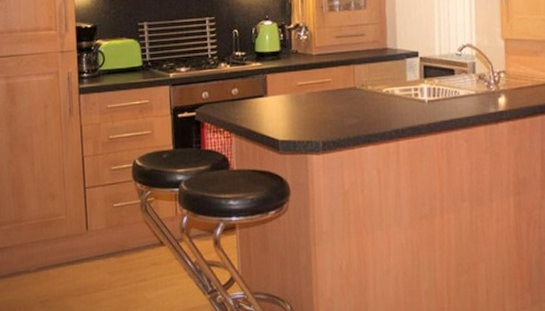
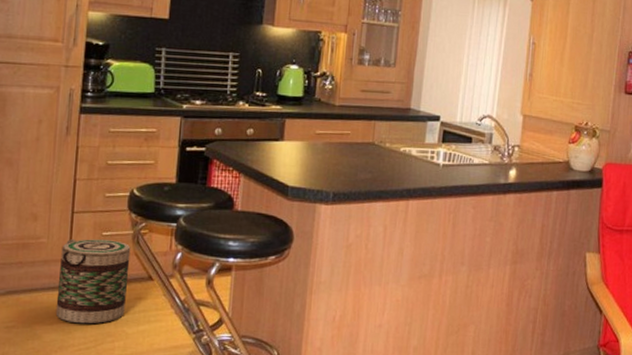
basket: none [79,210,143,293] -> present [55,239,131,324]

